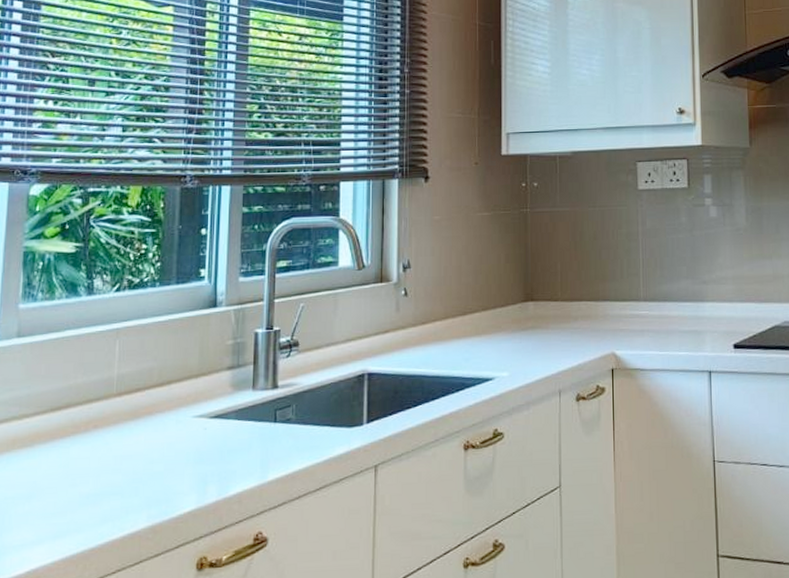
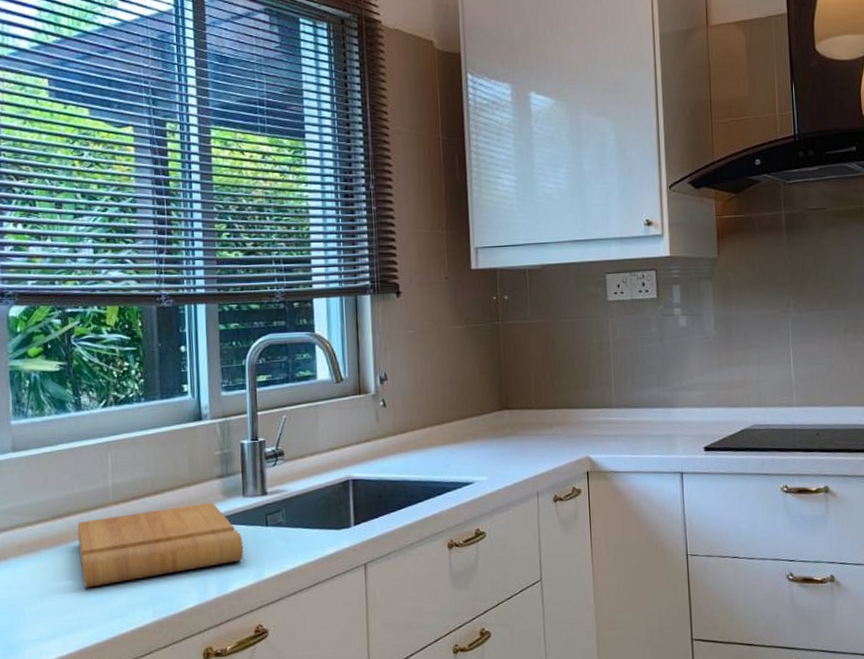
cutting board: none [75,395,249,488] -> present [77,502,244,588]

